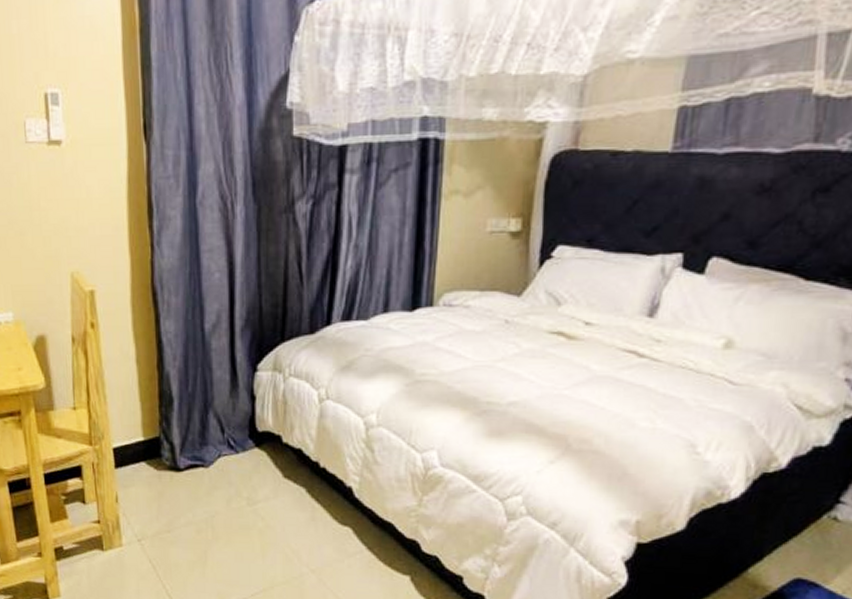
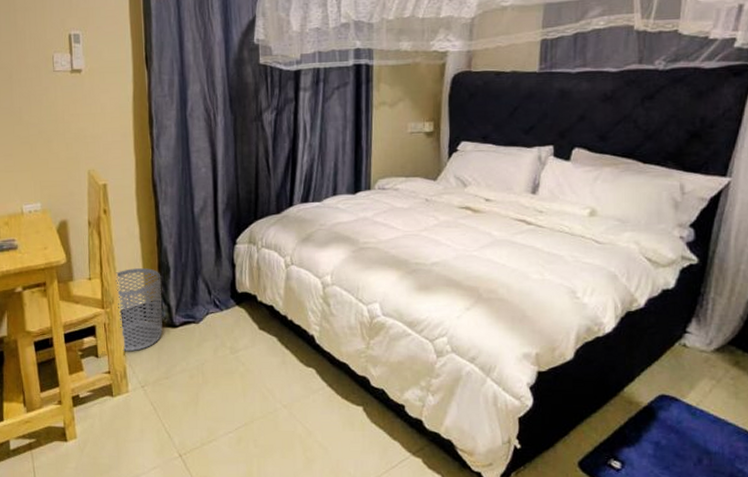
waste bin: none [106,397,164,498] -> present [115,268,163,351]

